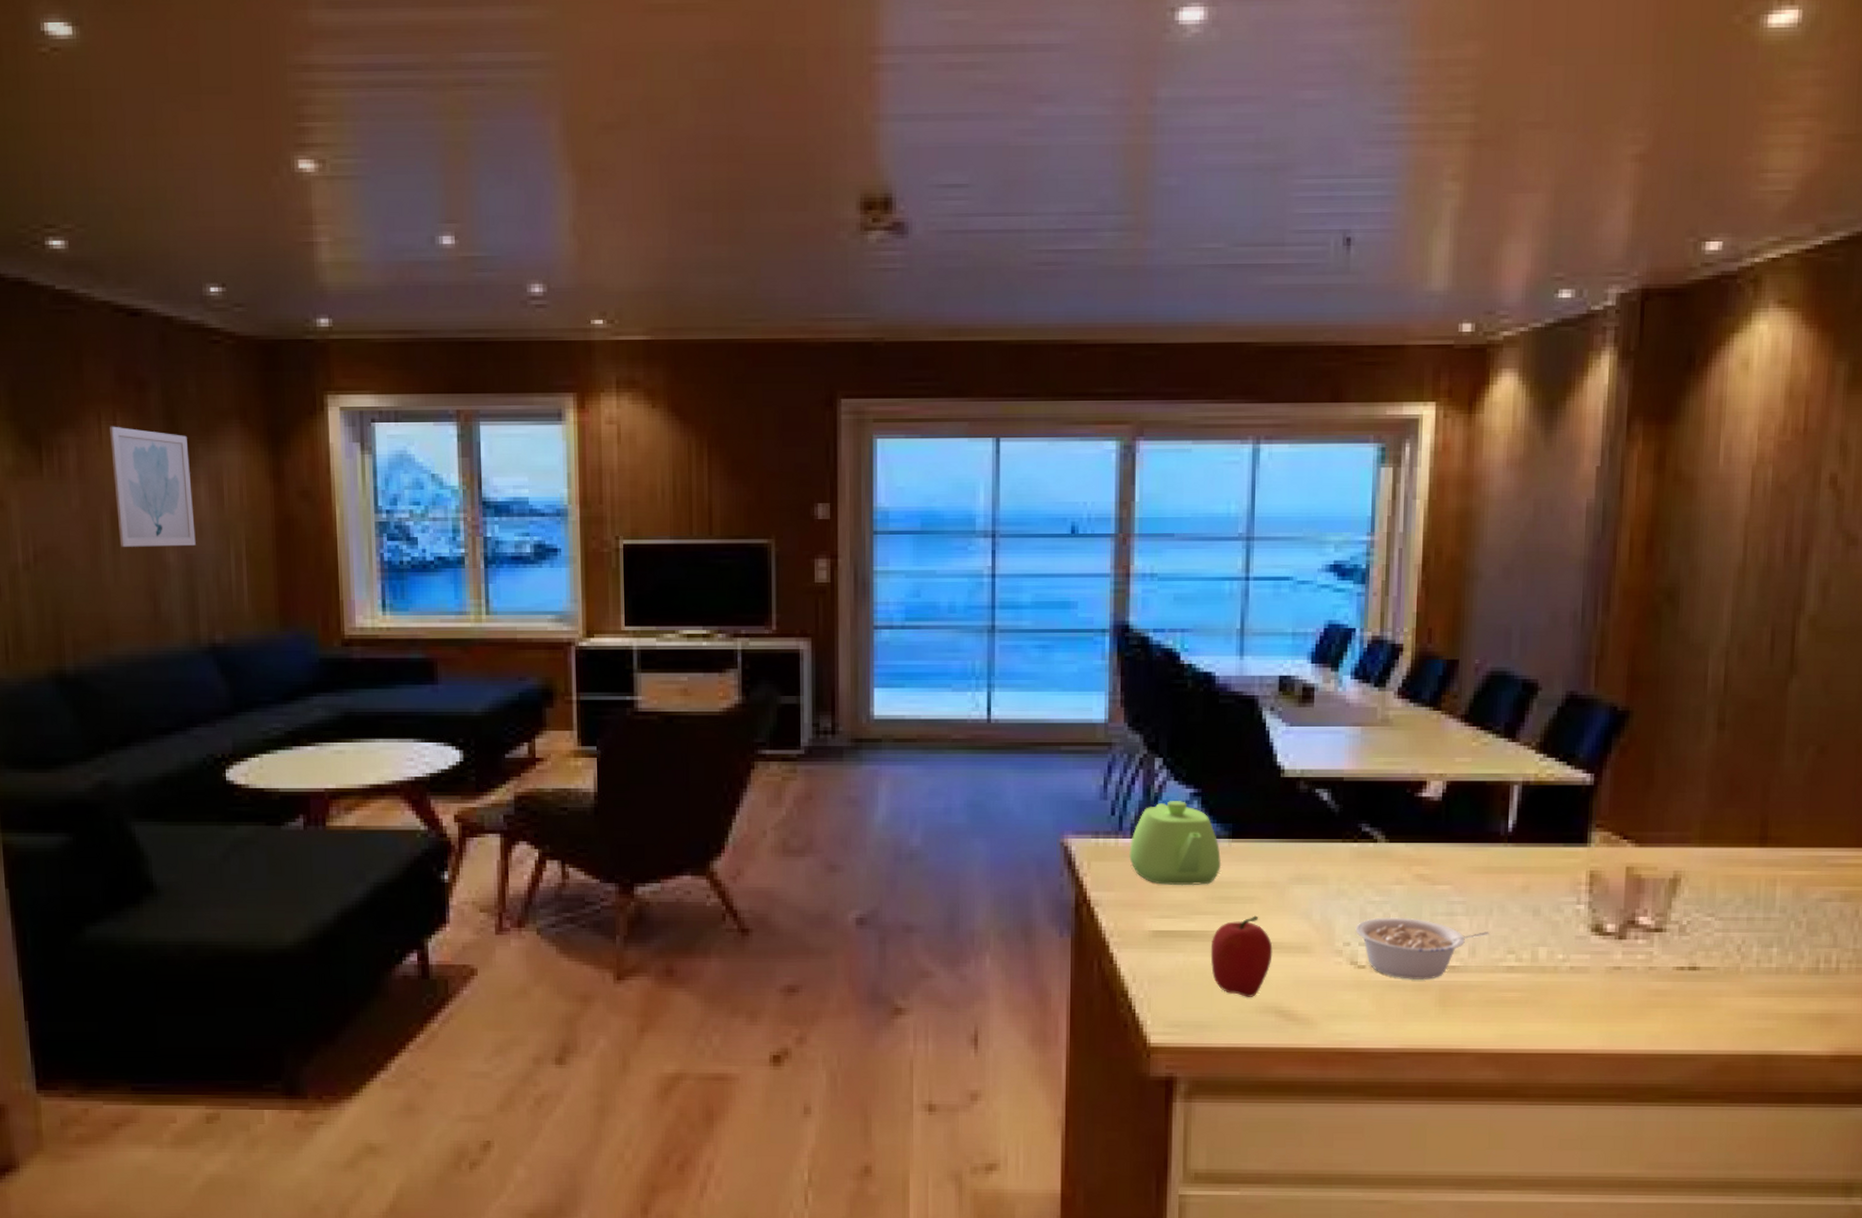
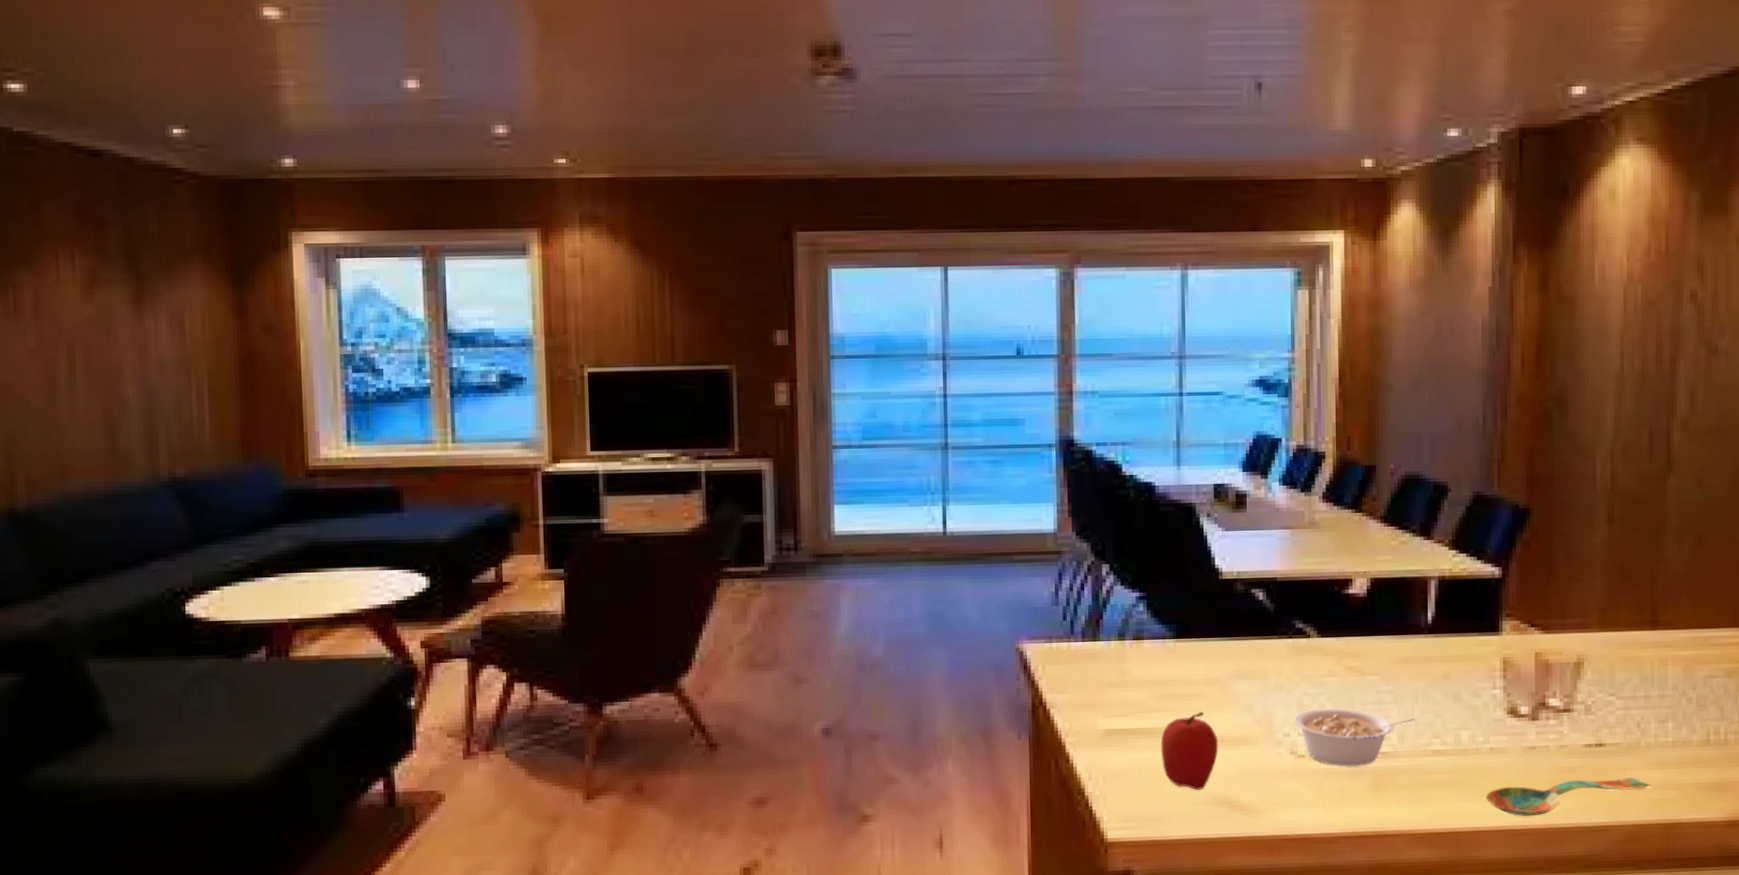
wall art: present [110,426,196,547] -> none [68,264,156,383]
teapot: present [1129,801,1222,886] -> none [1081,604,1168,686]
spoon: none [1562,1003,1749,1041] -> present [1486,776,1651,817]

